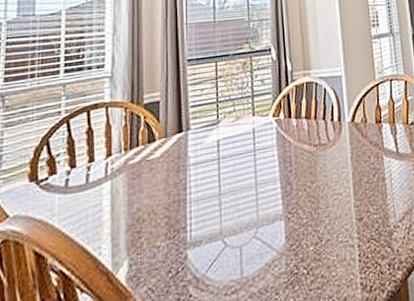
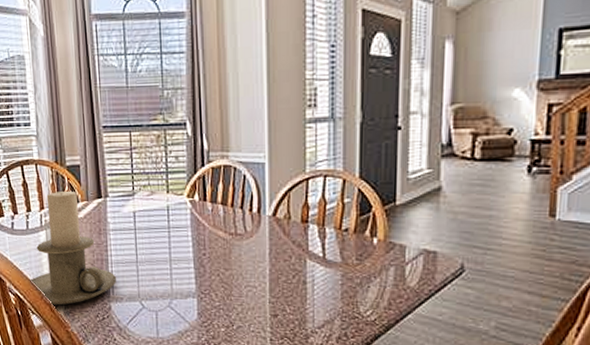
candle holder: none [83,130,196,274] -> present [30,190,117,306]

